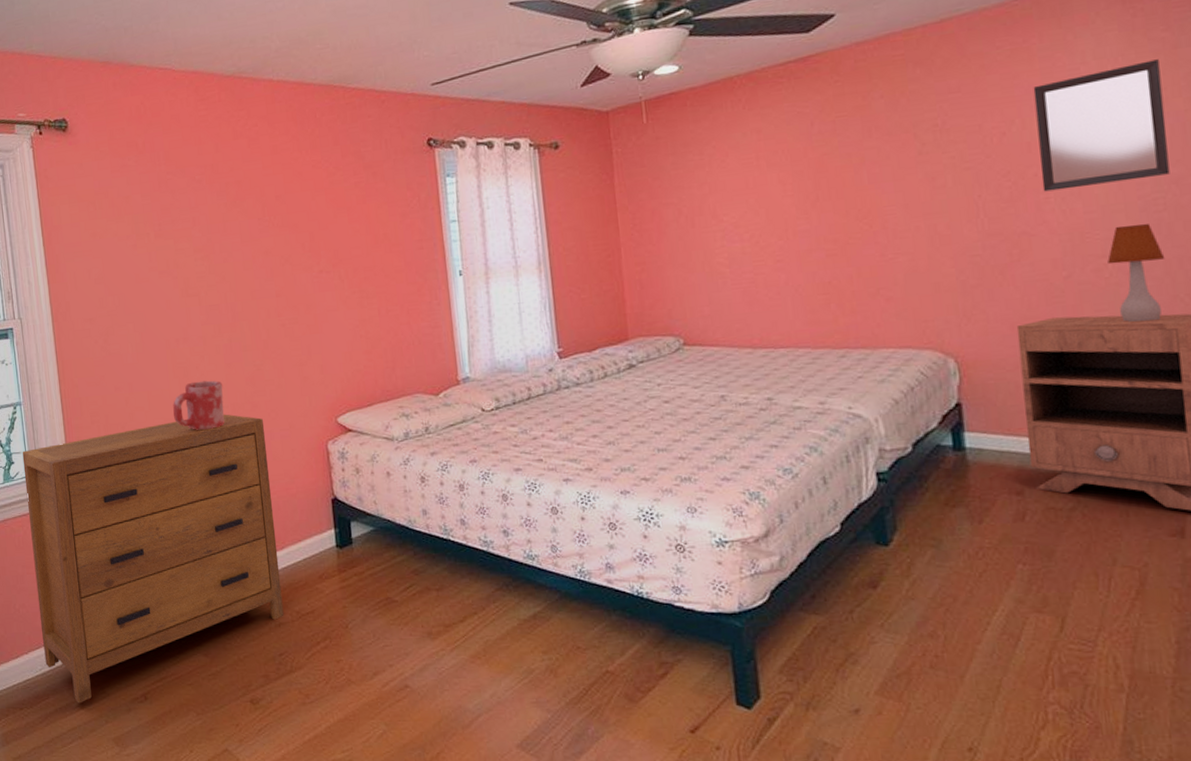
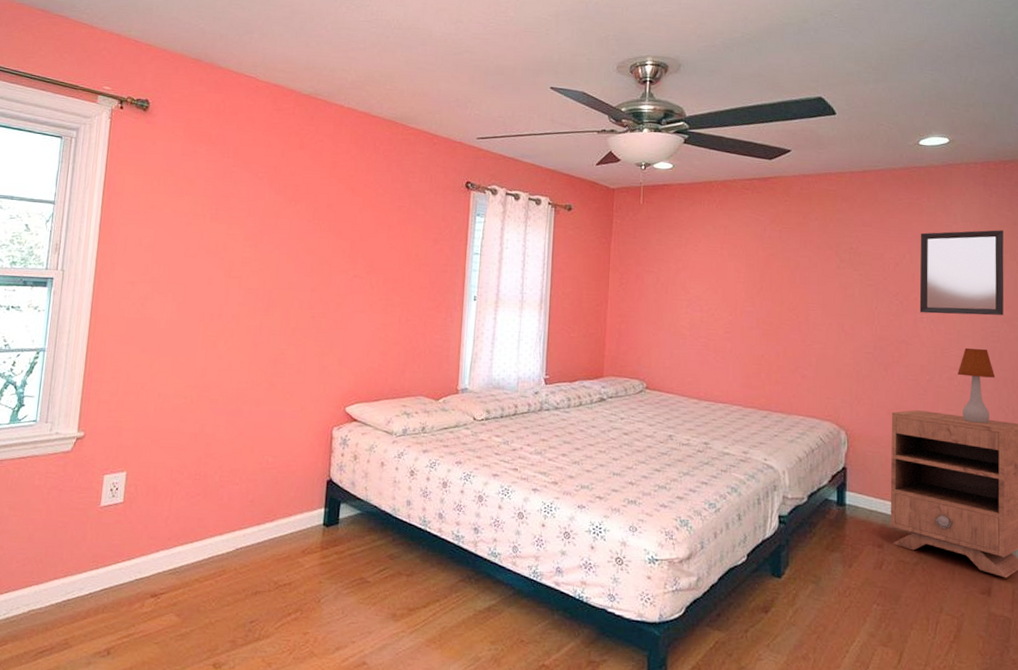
dresser: present [22,414,284,704] -> none [11,389,278,653]
vase: present [173,380,224,430] -> none [194,355,247,401]

